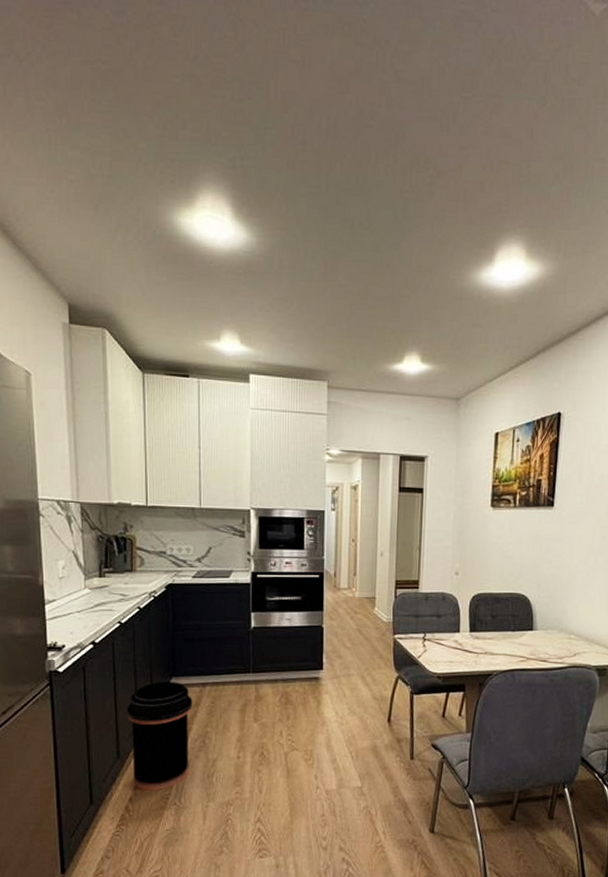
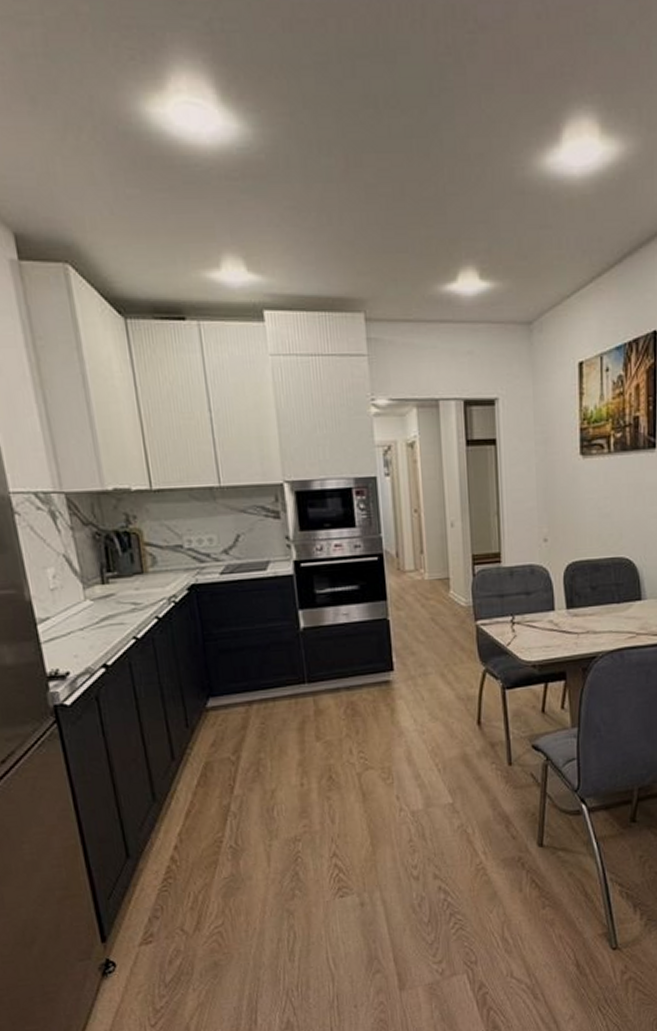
trash can: present [127,681,192,791] -> none [157,703,244,835]

